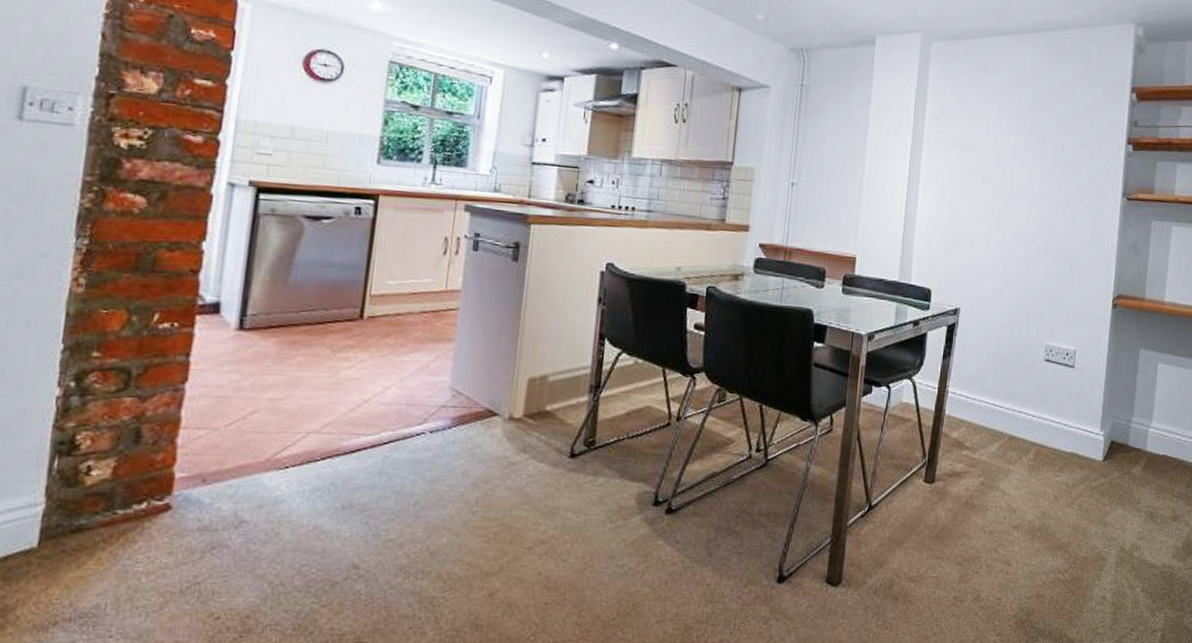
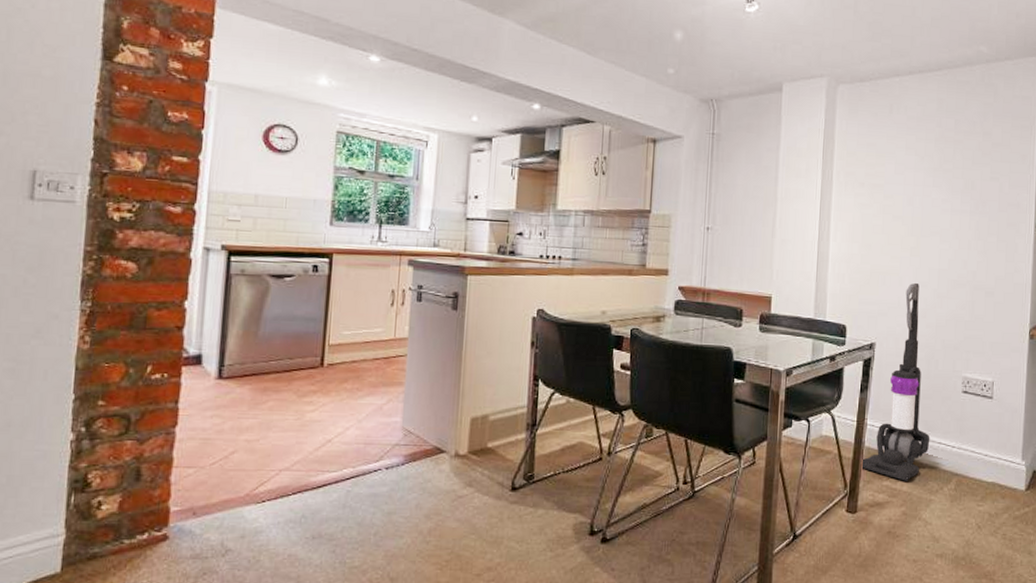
vacuum cleaner: none [940,247,1011,451] -> present [860,282,930,481]

